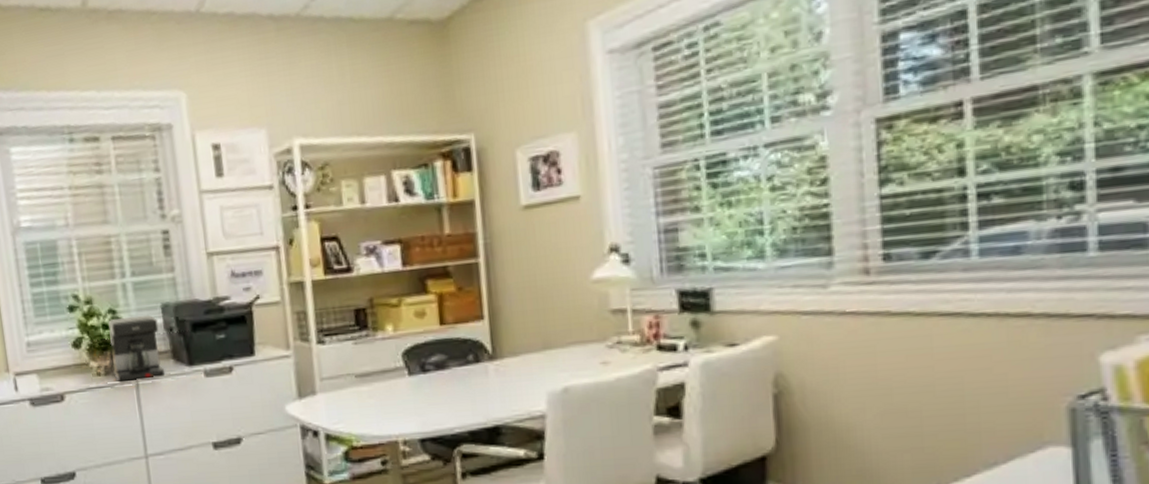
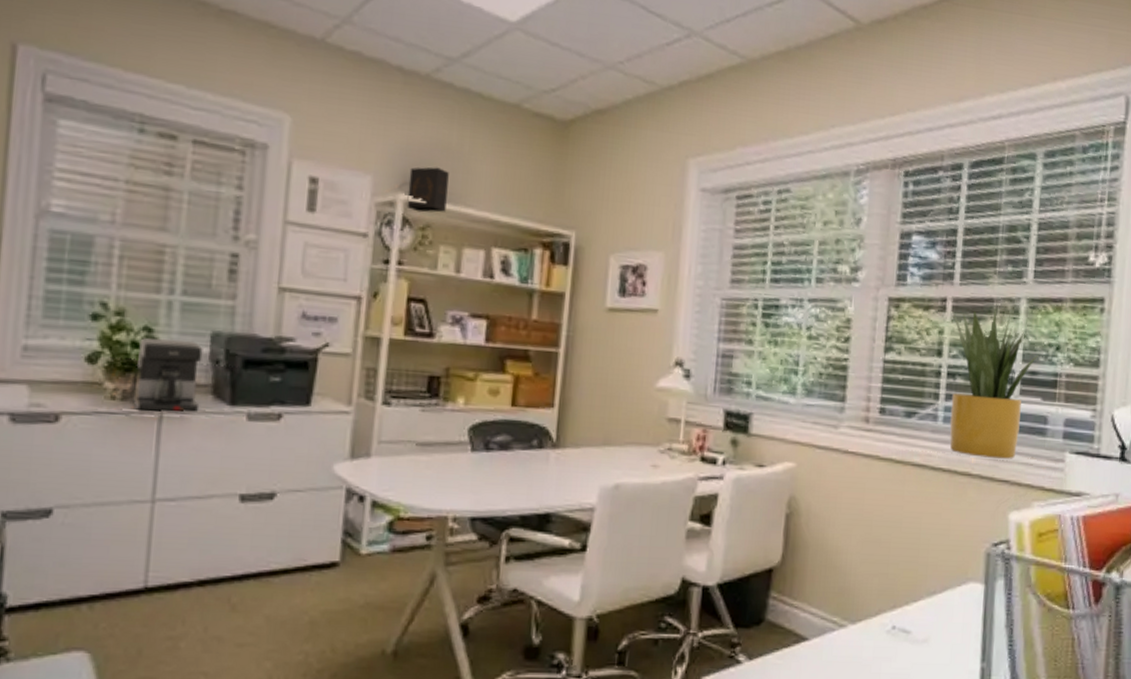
decorative box: none [299,104,340,153] -> present [406,167,449,213]
planter: none [976,98,1123,292] -> present [949,309,1039,459]

